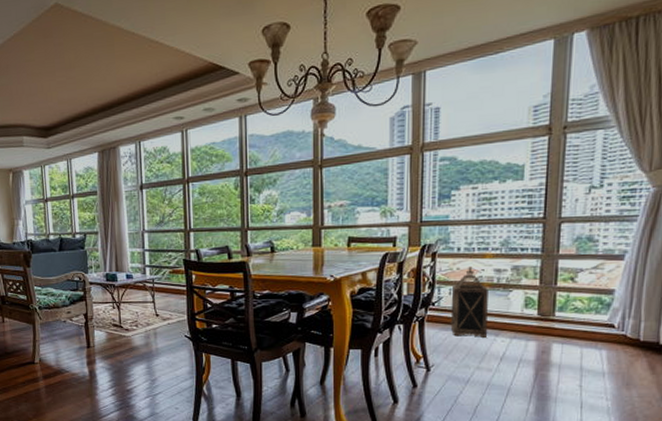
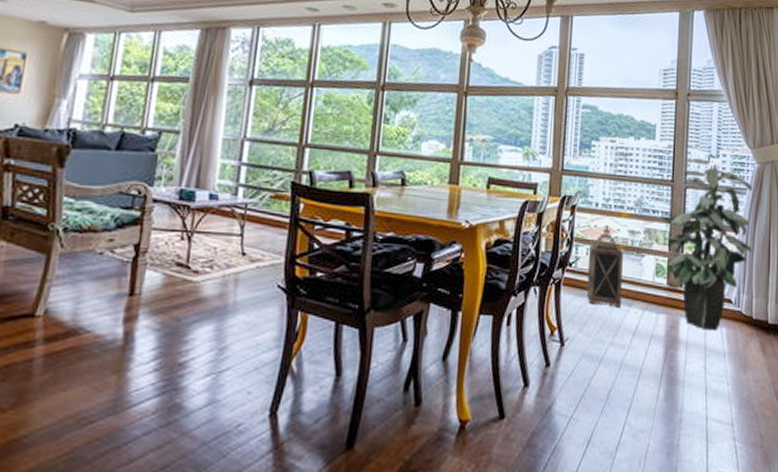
indoor plant: none [530,191,645,354] -> present [660,158,753,331]

